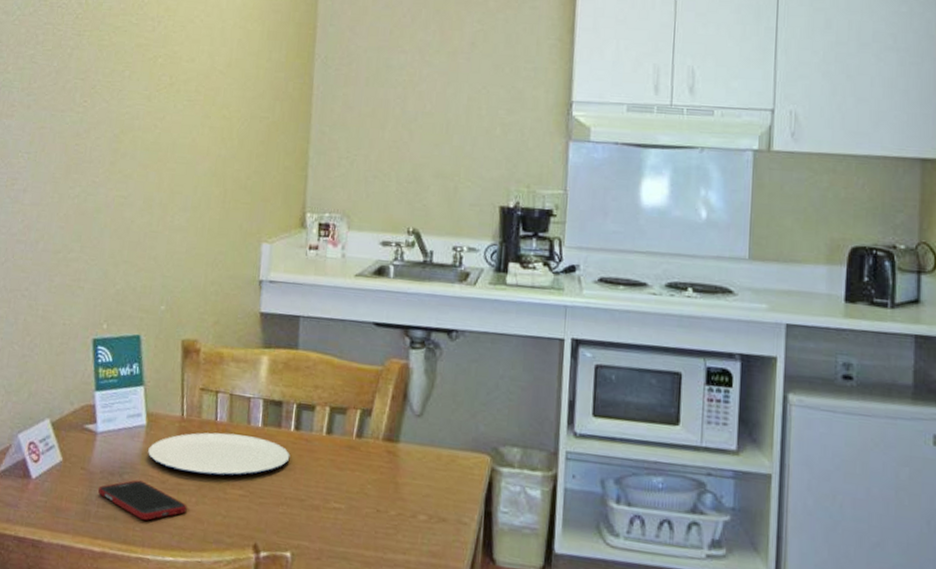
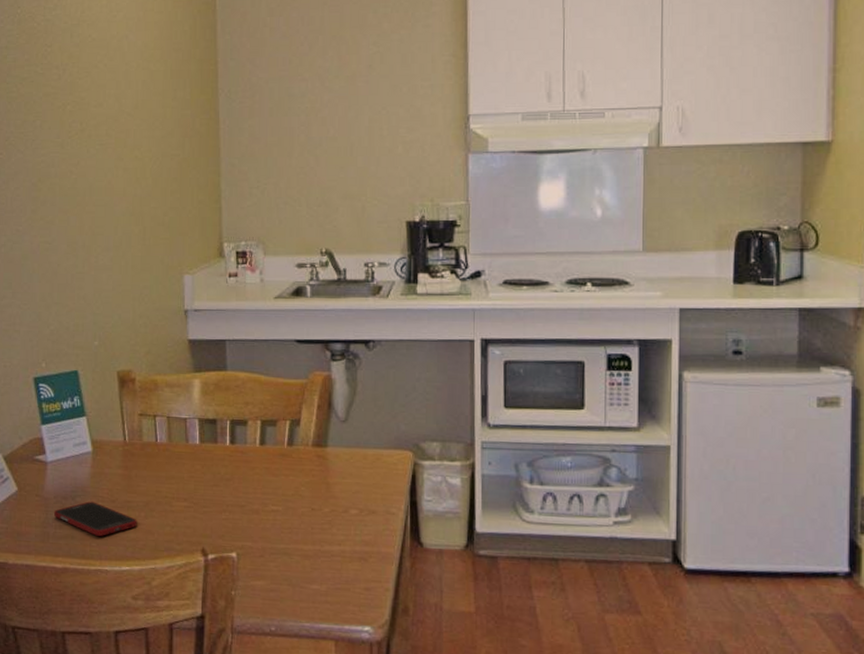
plate: present [148,432,290,476] -> none [96,452,228,492]

